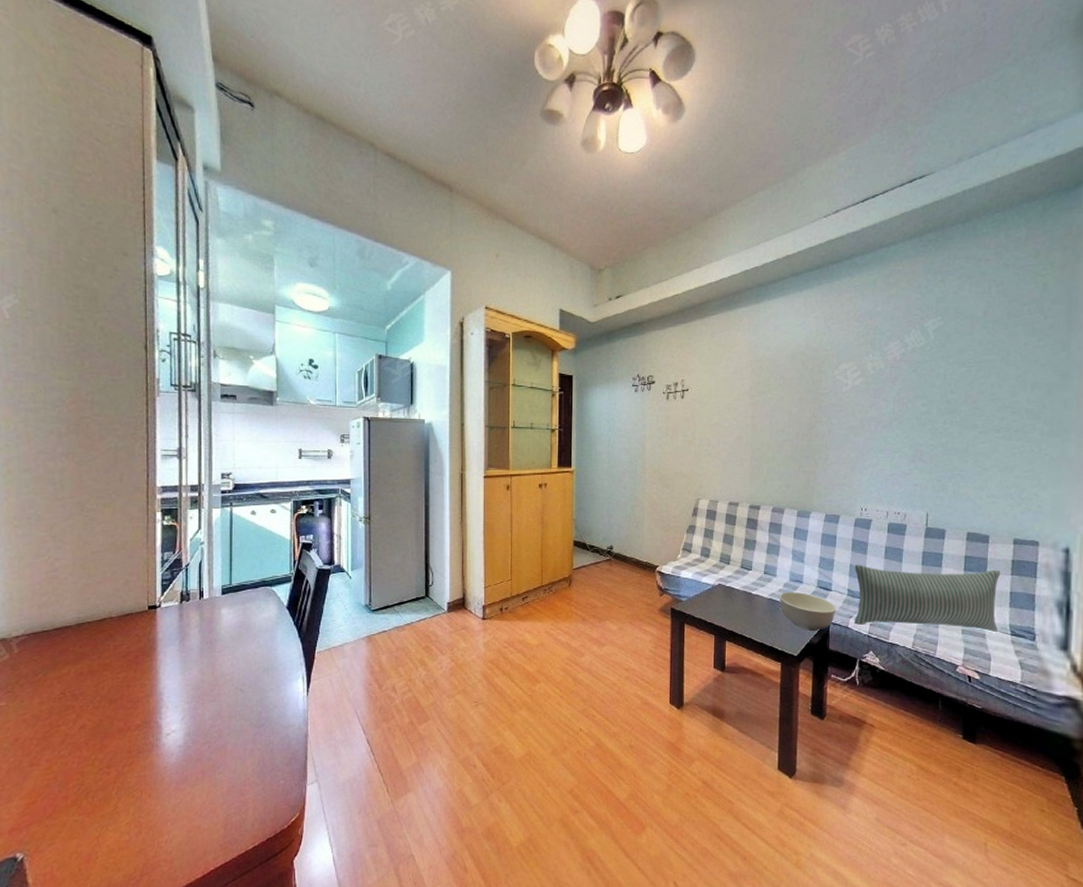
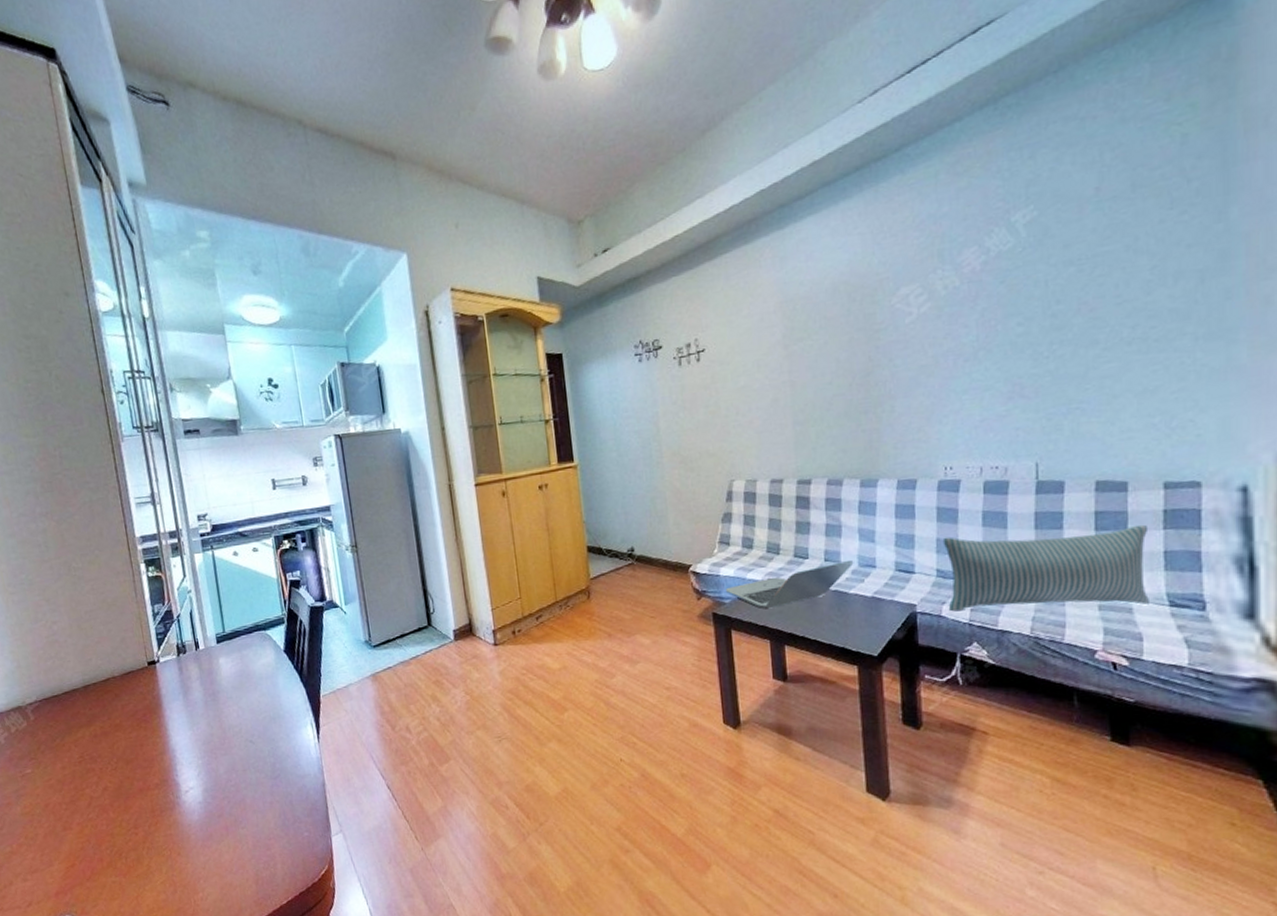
laptop: none [683,576,786,609] -> present [725,561,854,609]
bowl: present [779,591,836,632] -> none [846,579,924,626]

